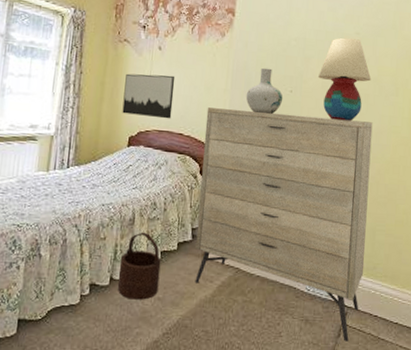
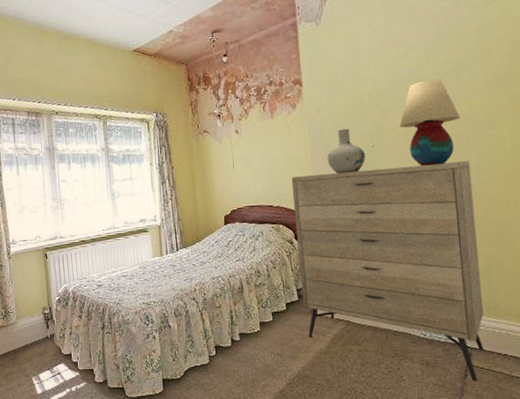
wooden bucket: present [118,232,161,300] -> none [236,297,276,357]
wall art: present [122,73,176,119] -> none [211,154,259,197]

